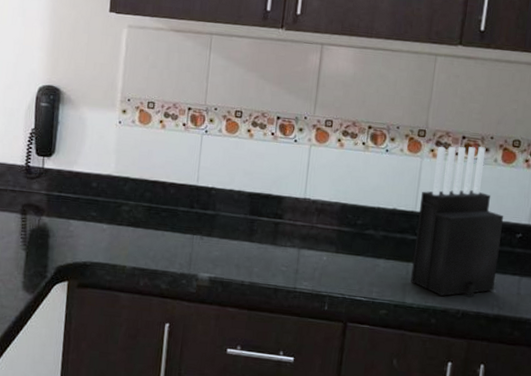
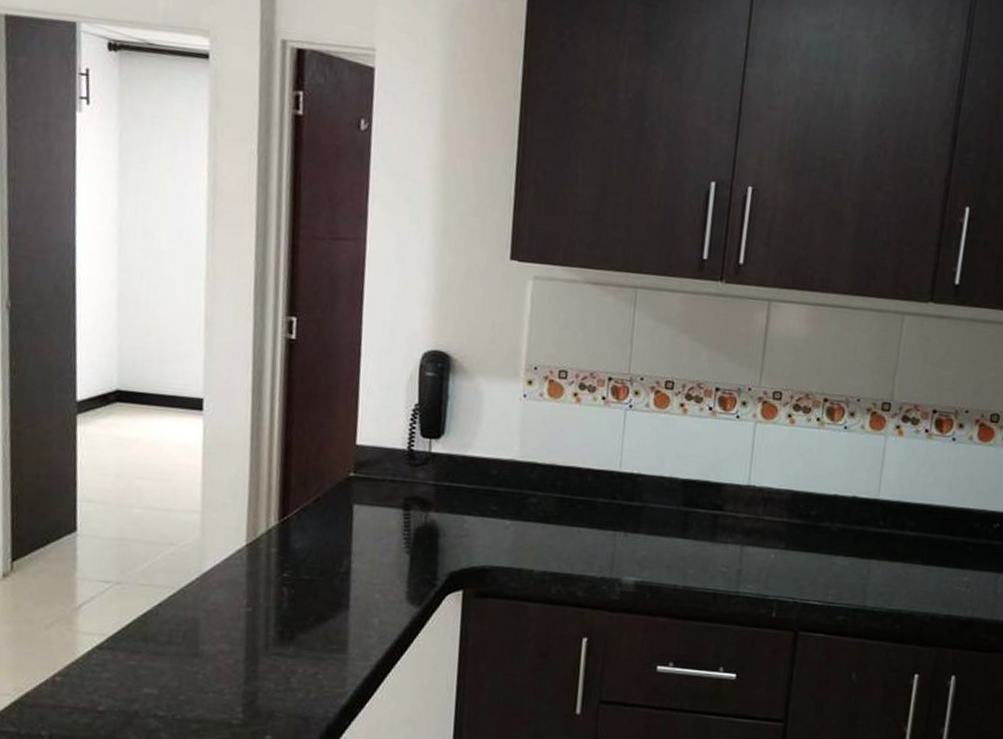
knife block: present [410,147,504,297] -> none [871,422,980,598]

